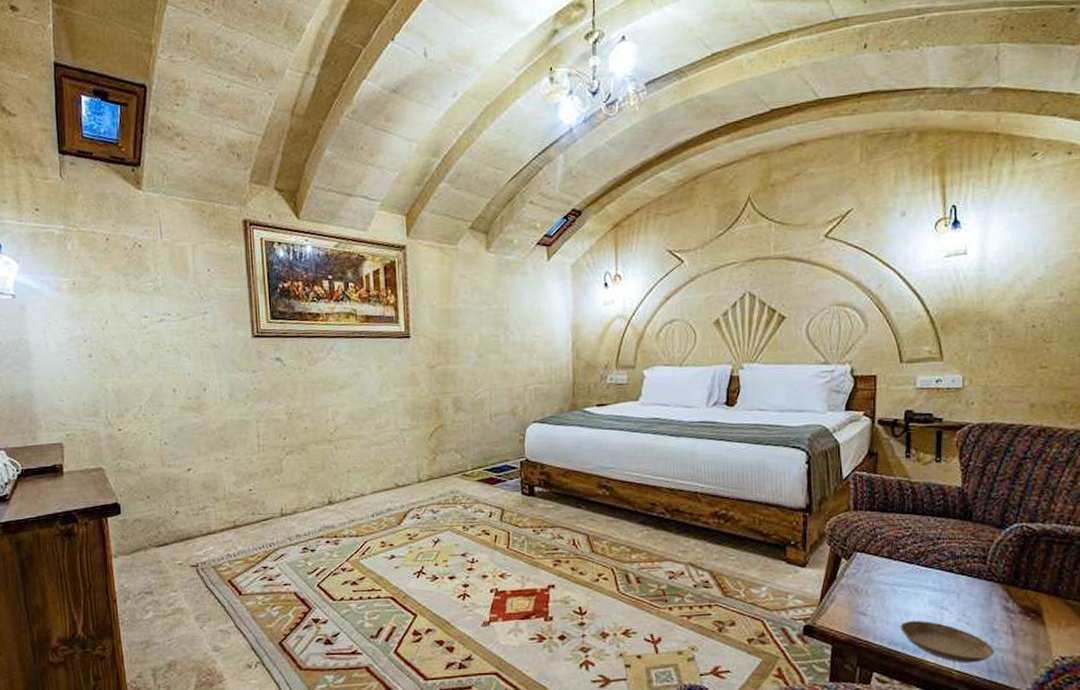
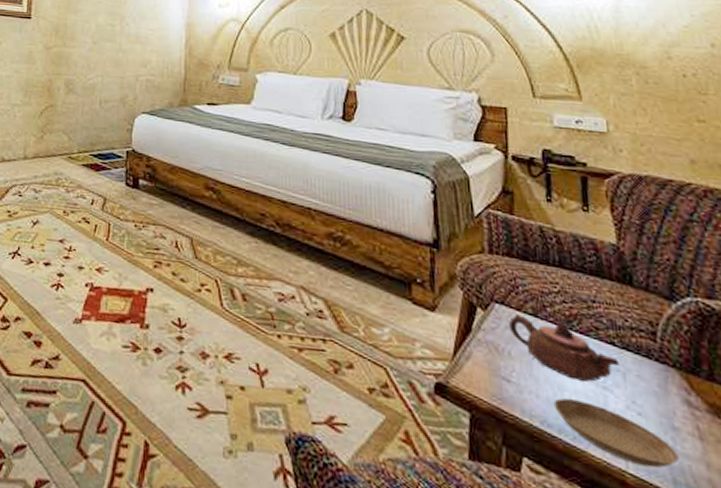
teapot: none [868,558,955,605] -> present [509,314,619,382]

